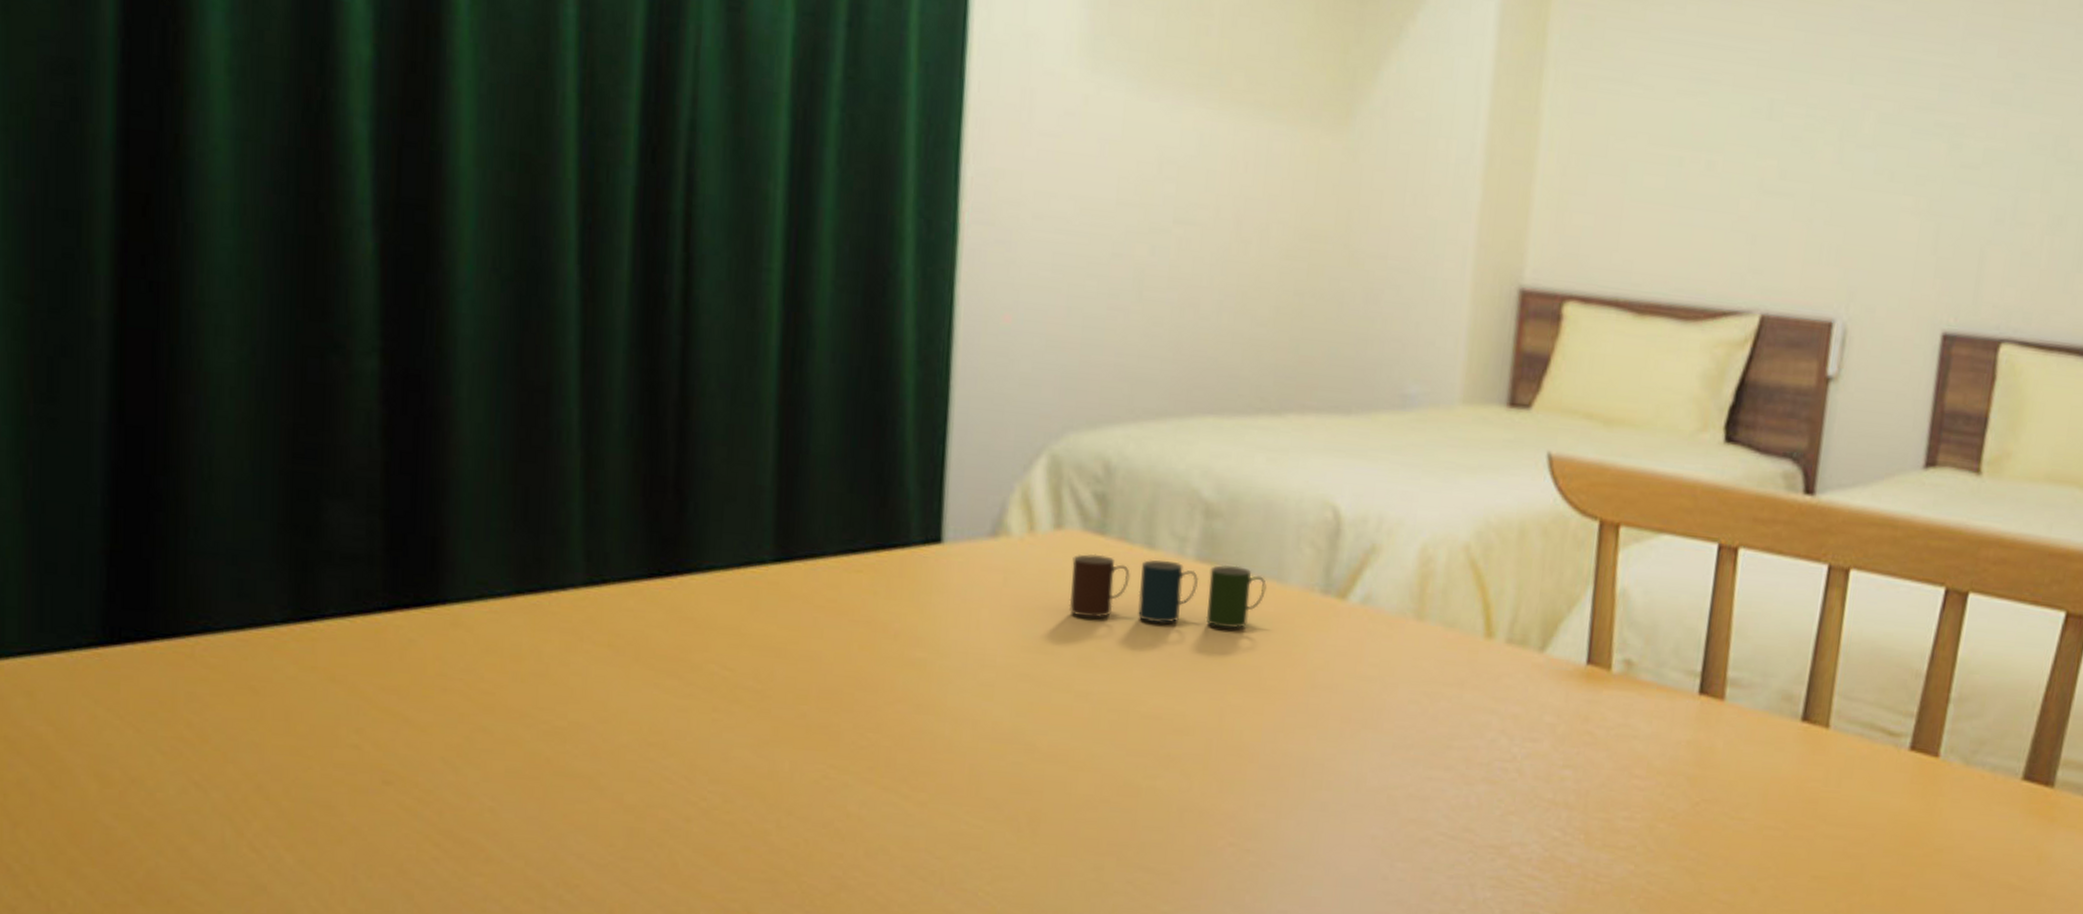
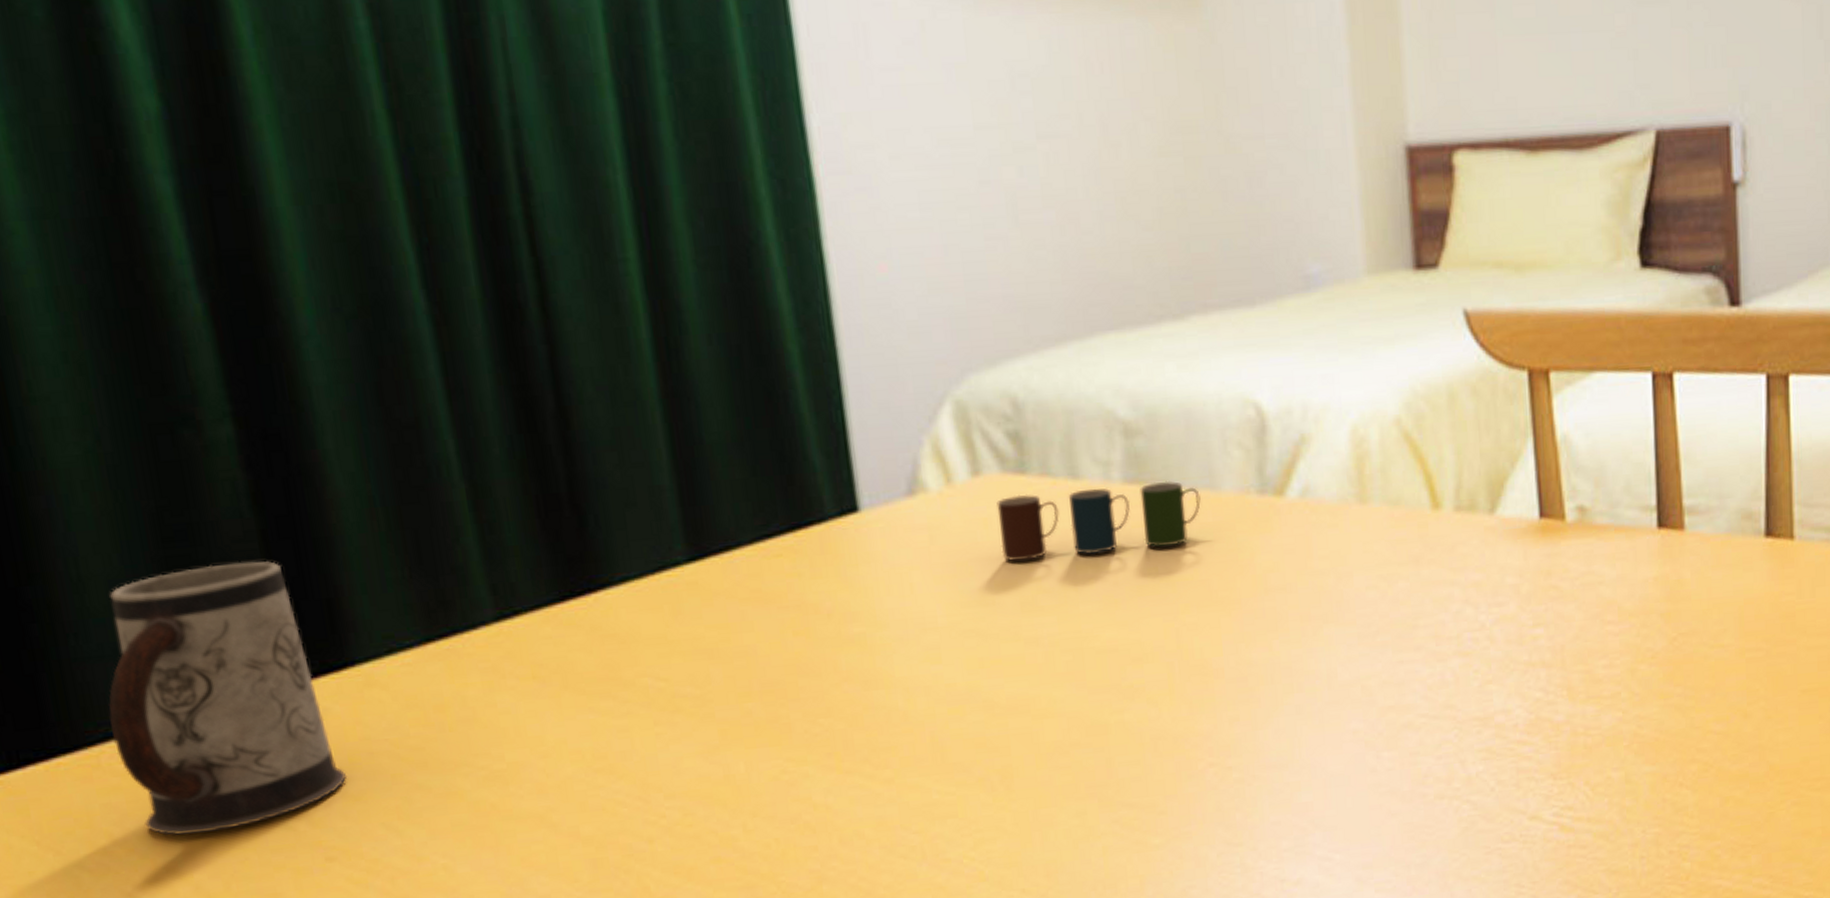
mug: none [210,486,418,737] -> present [108,561,348,835]

